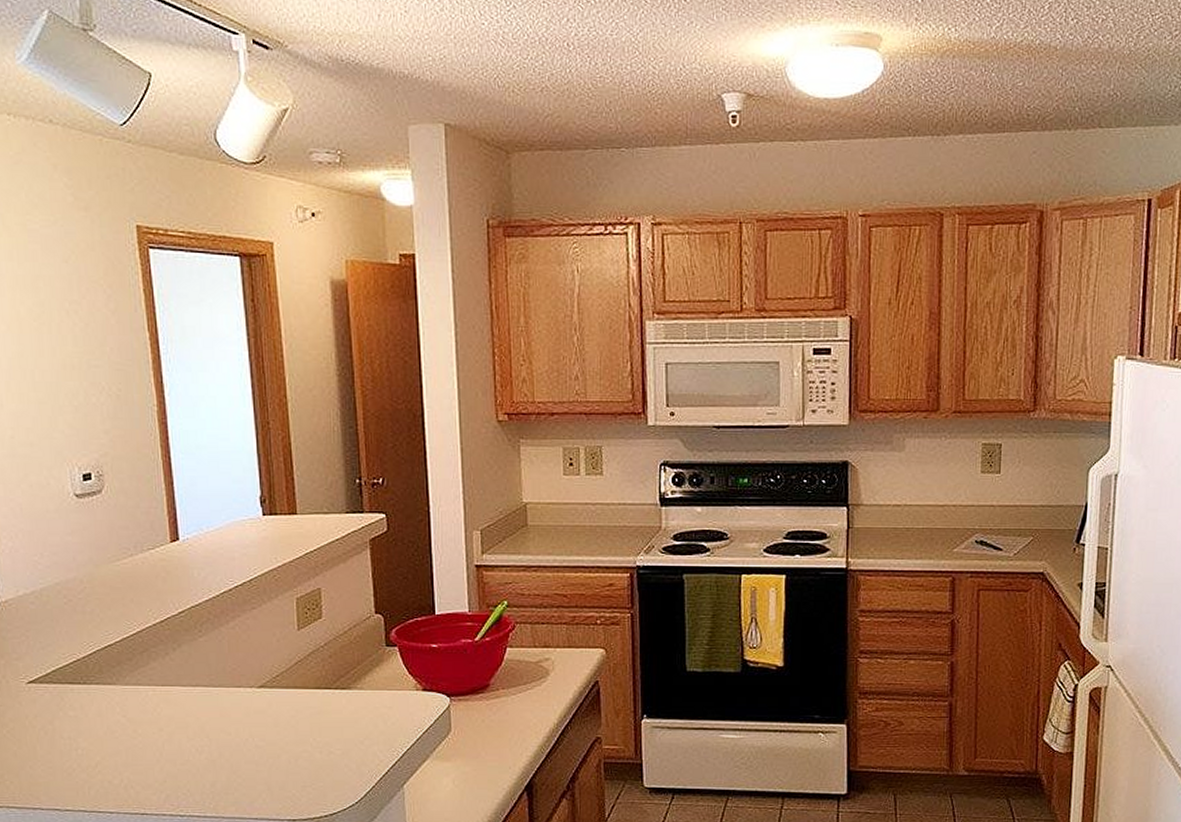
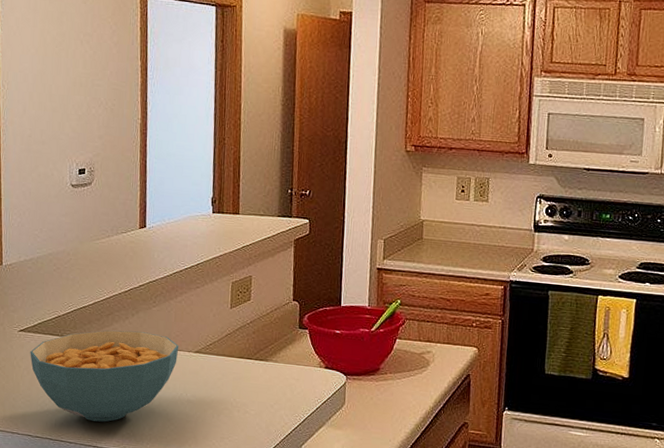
cereal bowl: none [45,669,238,784] -> present [30,330,179,422]

